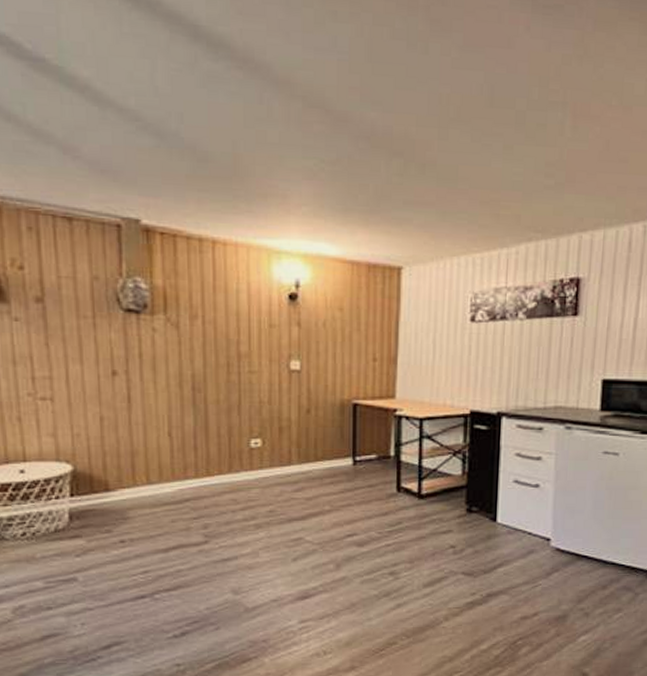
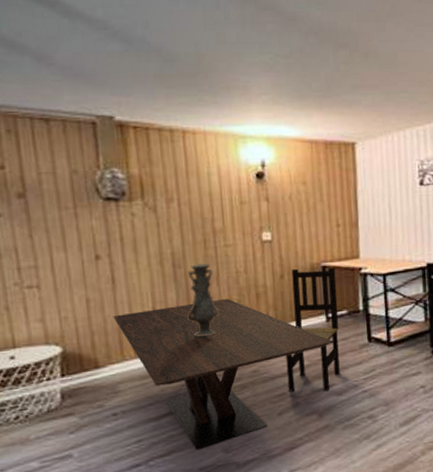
dining table: none [126,429,358,589] -> present [113,298,333,451]
vase: none [204,388,239,468] -> present [187,263,220,337]
dining chair: none [305,403,368,541] -> present [285,267,340,392]

